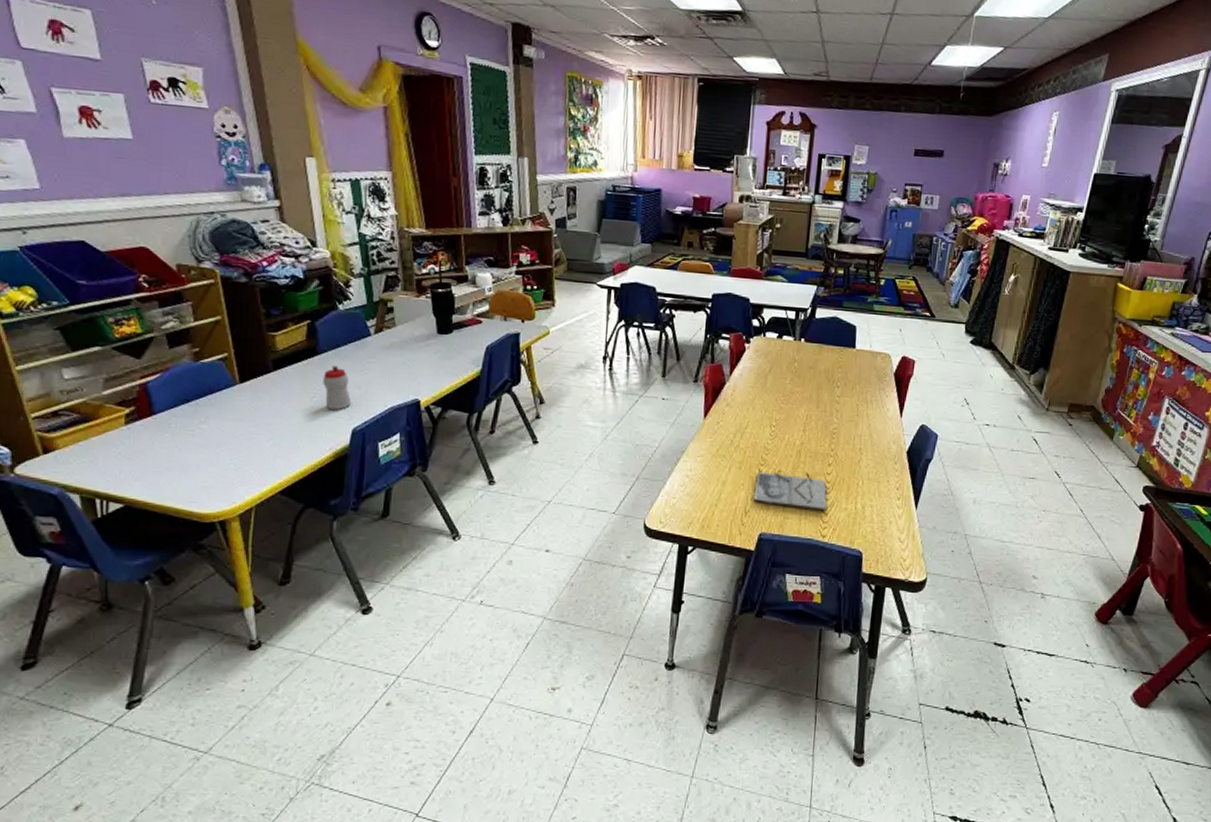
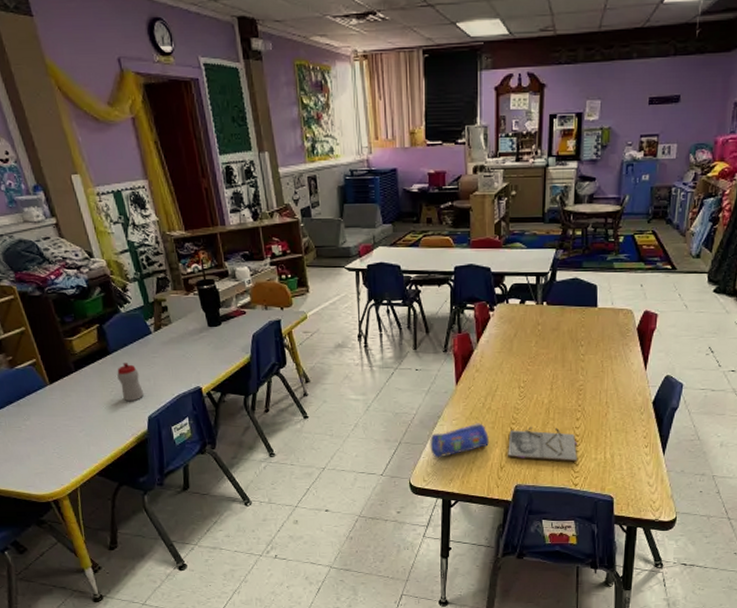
pencil case: none [670,461,735,498] -> present [430,423,489,458]

